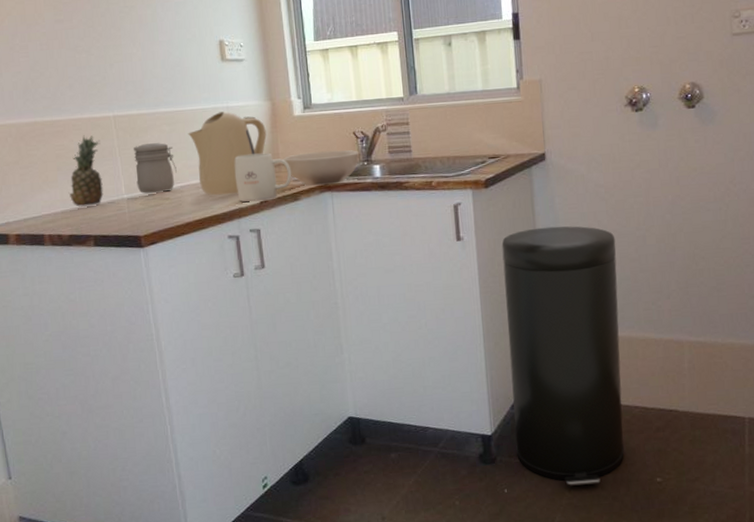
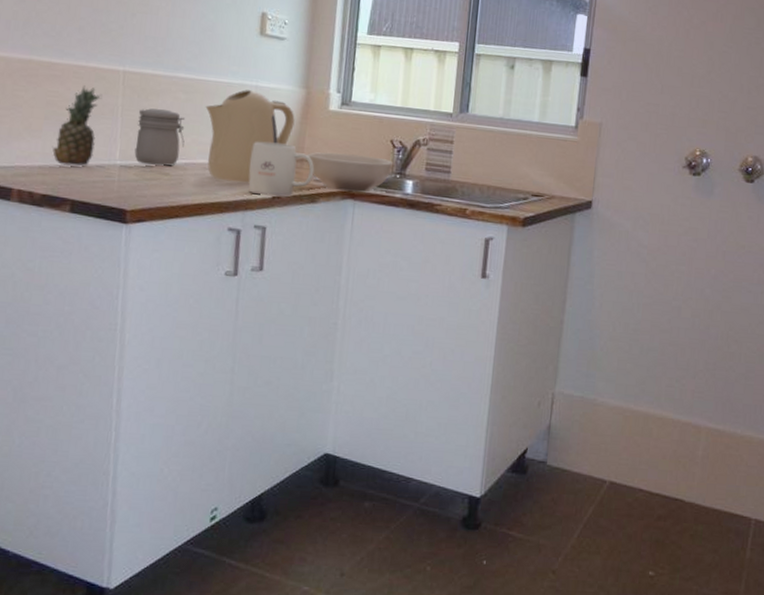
pedal bin: present [501,226,624,486] -> none [504,279,650,569]

